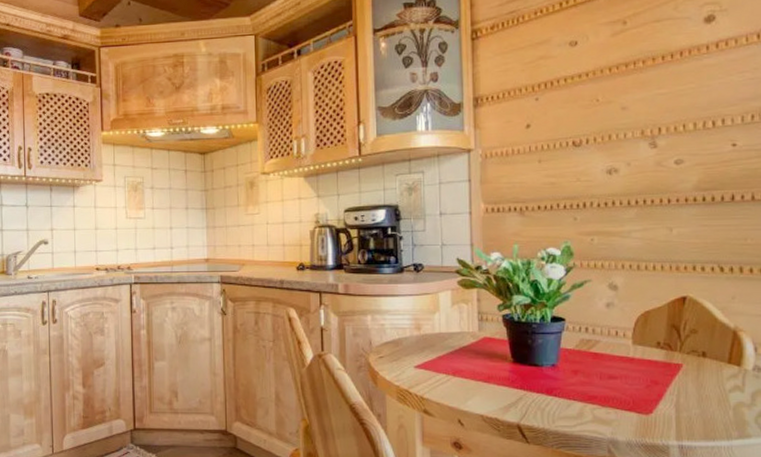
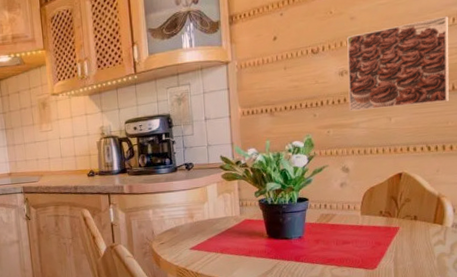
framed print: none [617,111,747,217] -> present [347,15,449,111]

